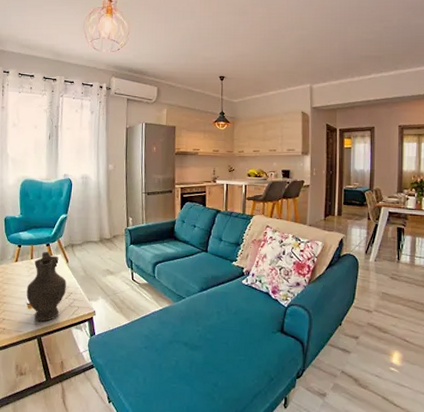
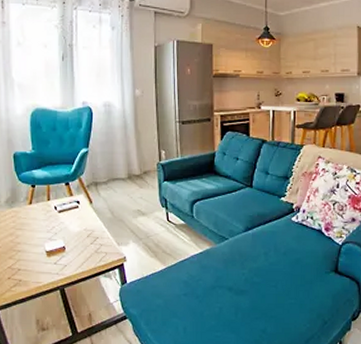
decorative vase: present [26,251,66,321] -> none [44,191,91,270]

